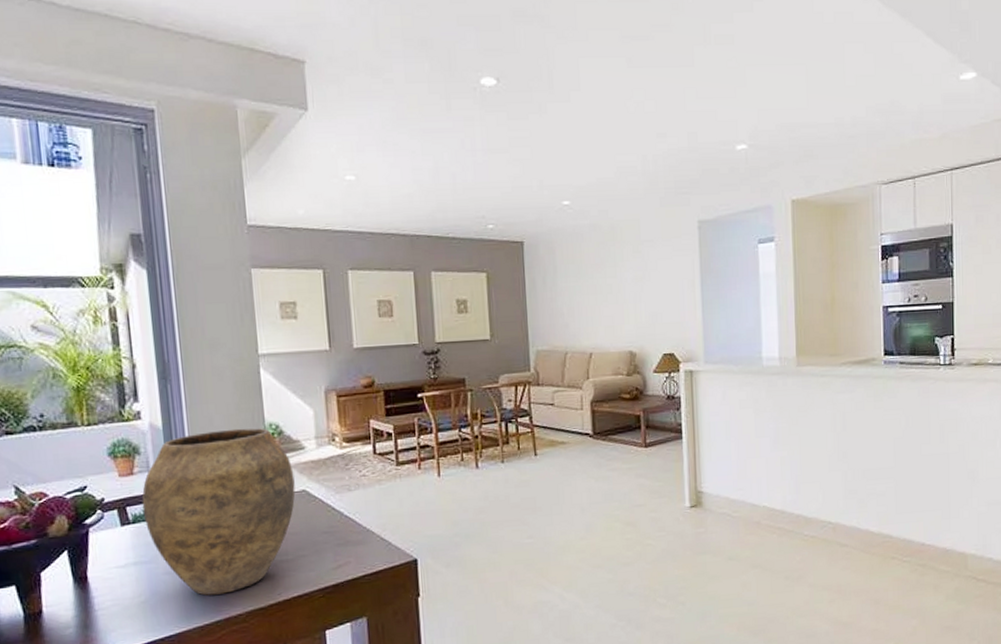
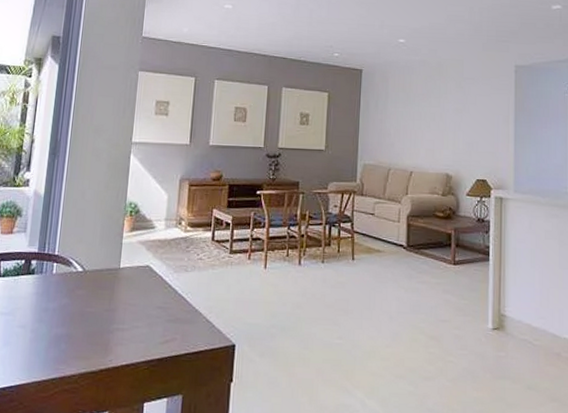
vase: present [142,428,296,596] -> none [12,203,142,353]

